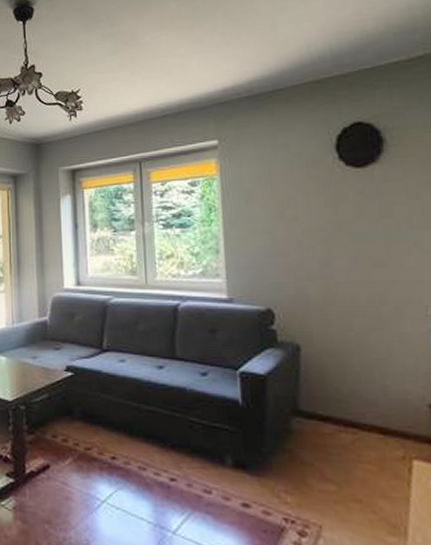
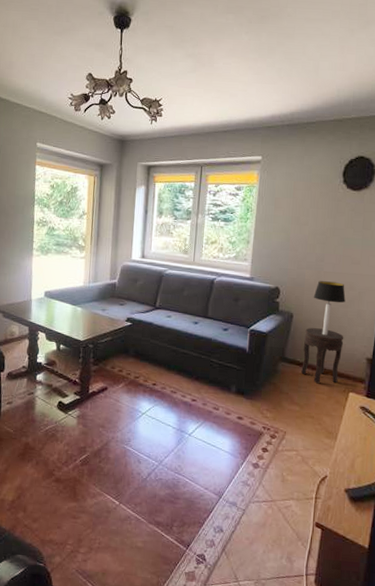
side table: none [322,364,390,447] -> present [301,328,344,383]
table lamp: none [325,295,377,374] -> present [313,281,346,336]

